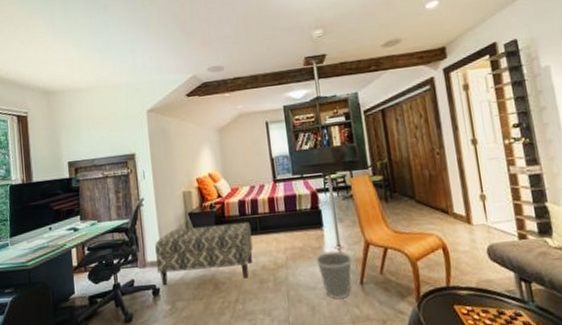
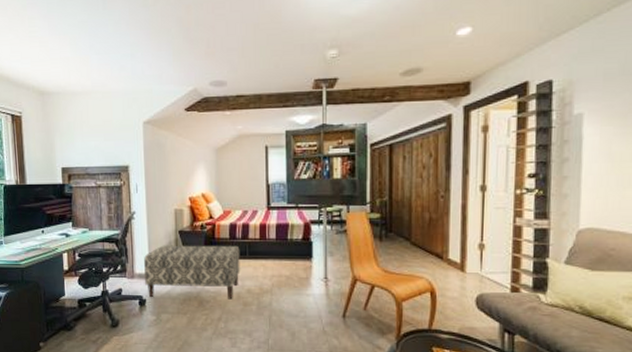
wastebasket: present [315,251,353,300] -> none [301,283,338,329]

